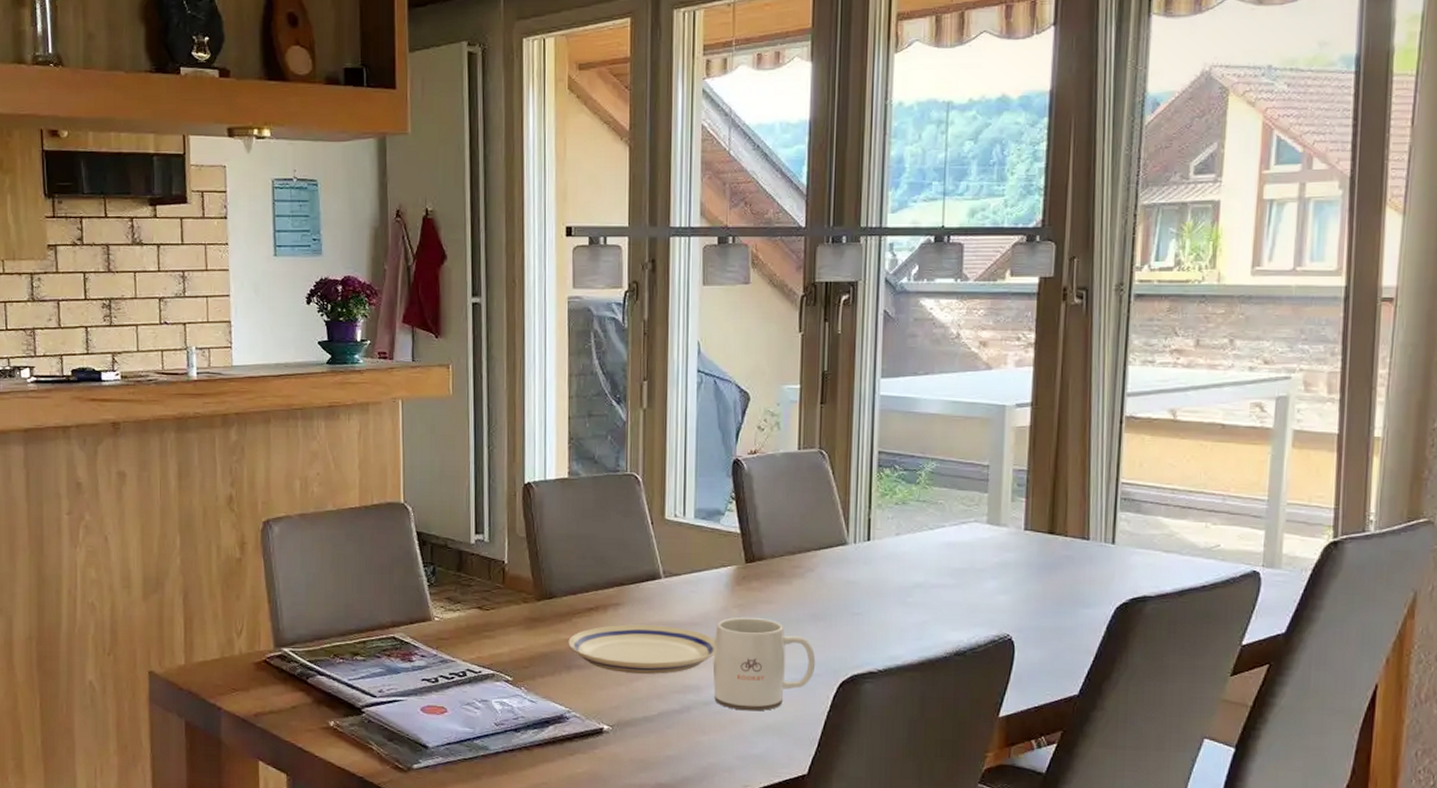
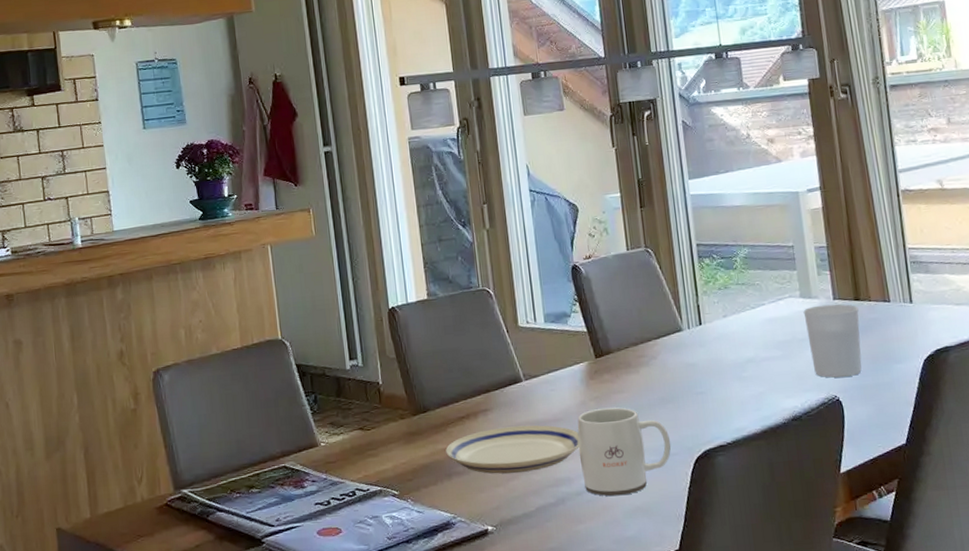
candle holder: none [987,534,1051,616] -> present [803,304,862,378]

